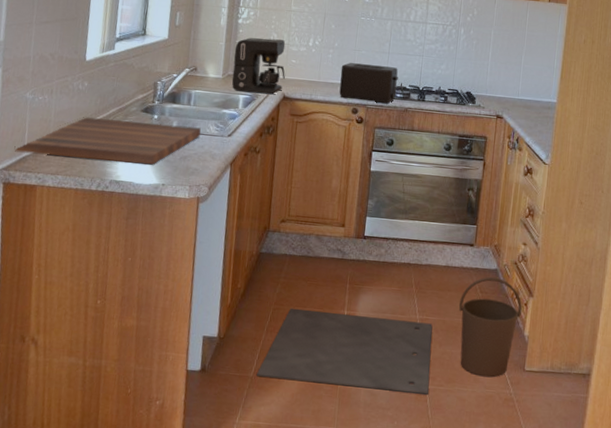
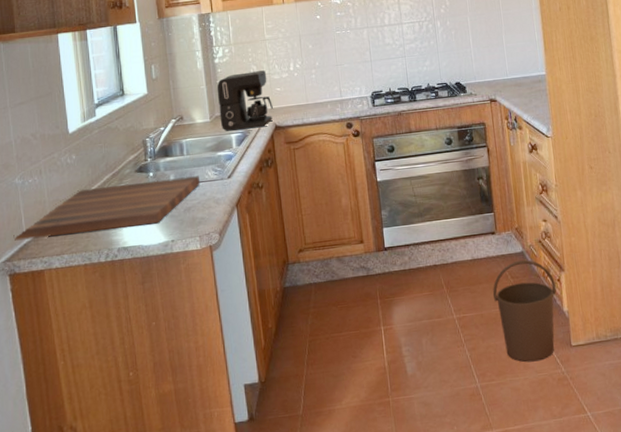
door mat: present [257,308,433,395] -> none [306,320,482,412]
toaster: present [339,63,398,104] -> none [326,74,387,116]

